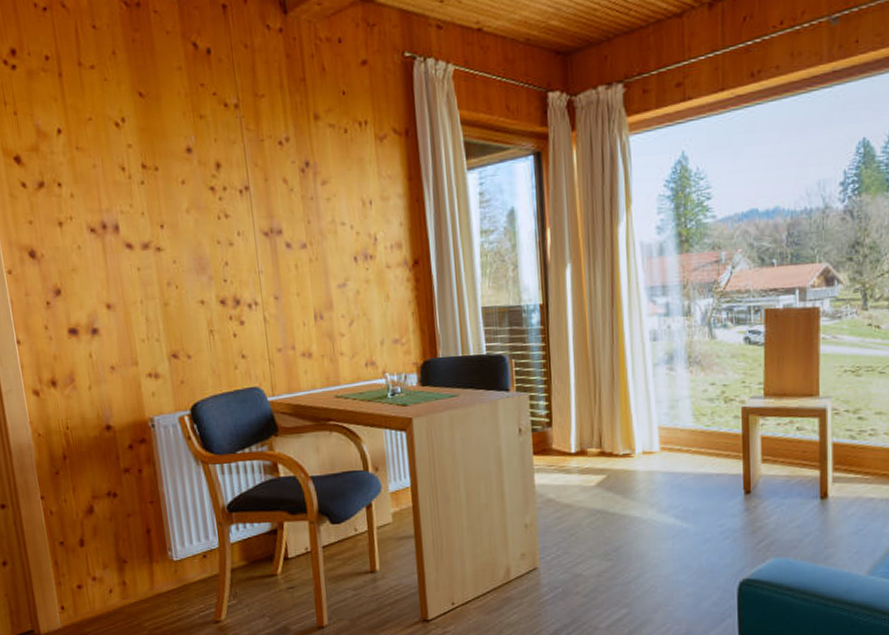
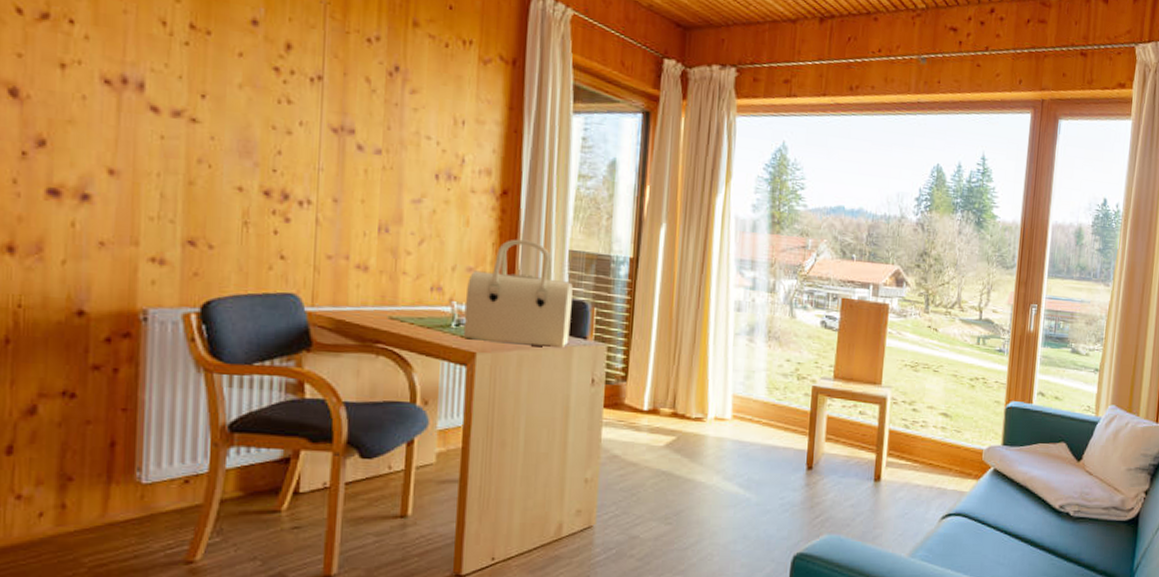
handbag: none [395,304,493,407] -> present [463,239,573,349]

